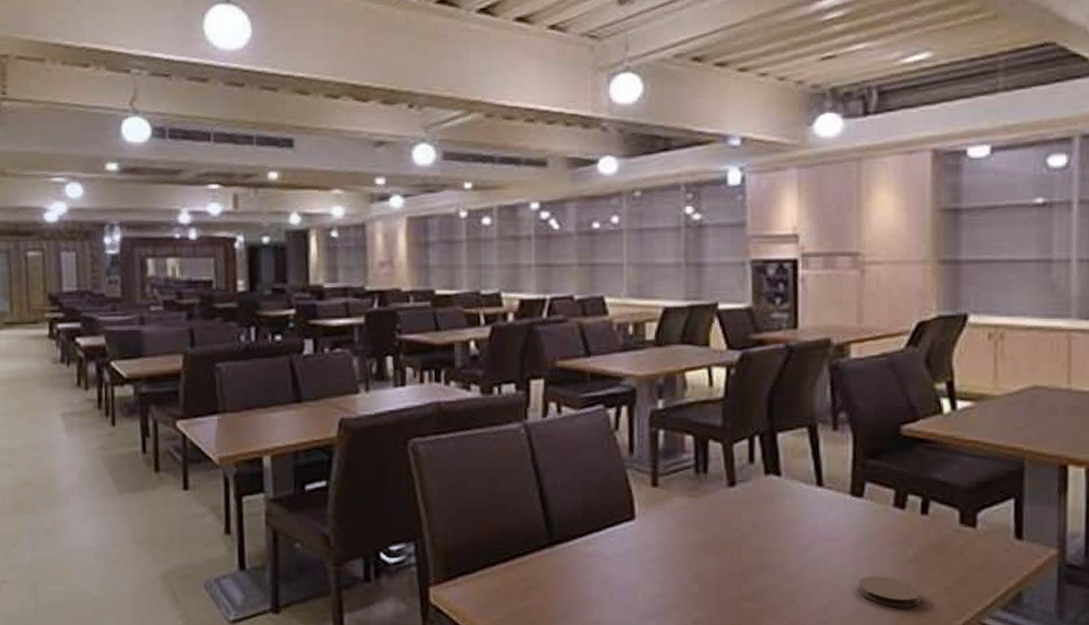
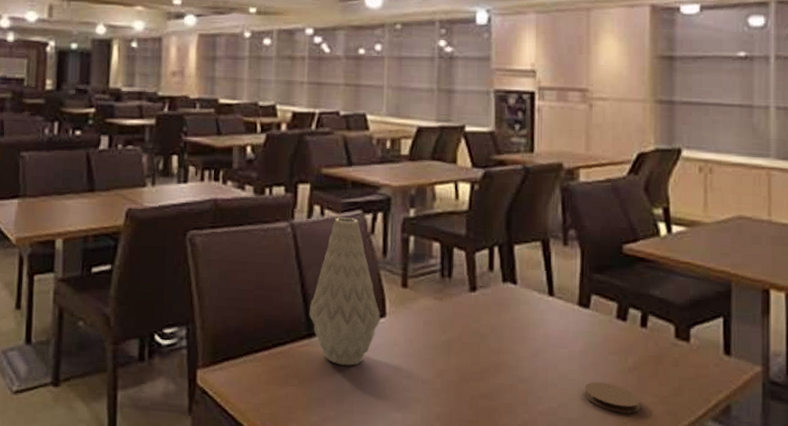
vase: none [549,414,629,574] -> present [309,217,380,366]

